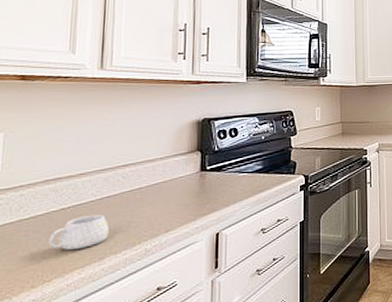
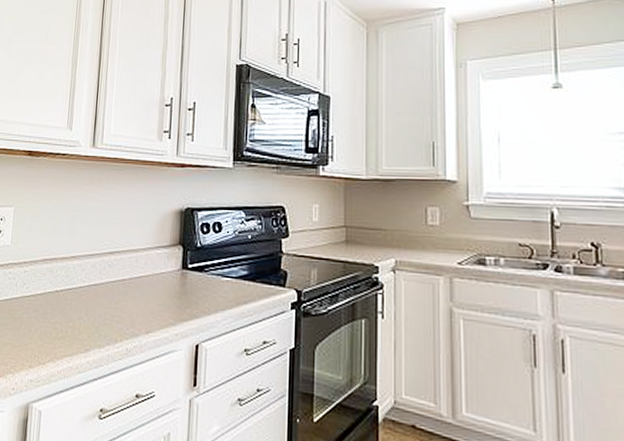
mug: present [49,214,110,250] -> none [44,301,95,336]

